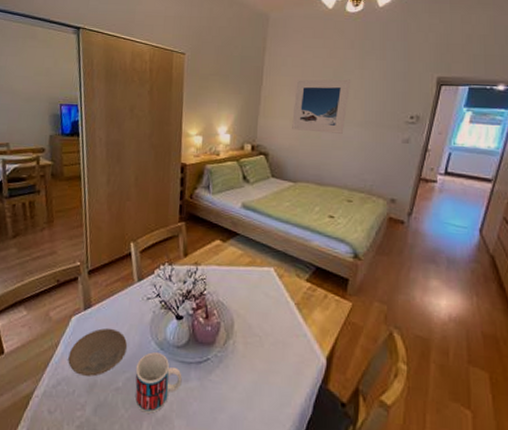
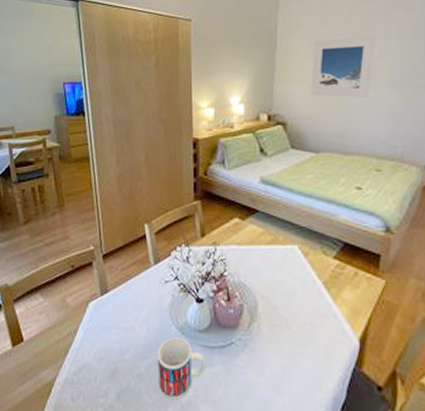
plate: present [68,328,127,377] -> none [88,314,147,363]

